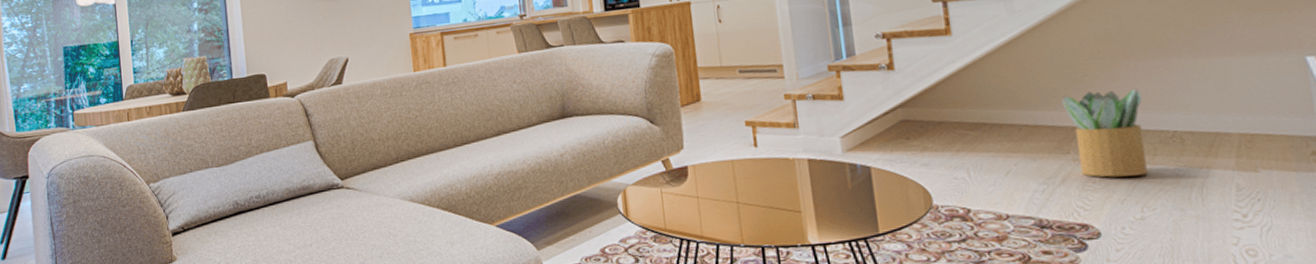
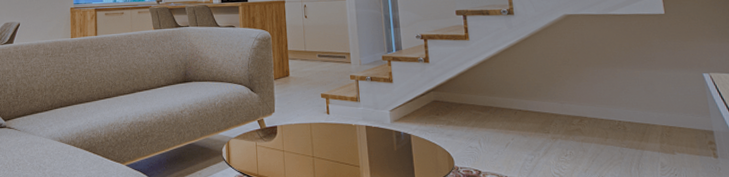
potted plant: present [1061,88,1147,178] -> none [544,87,602,153]

